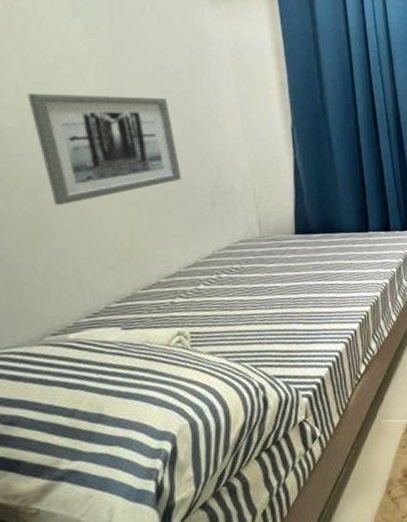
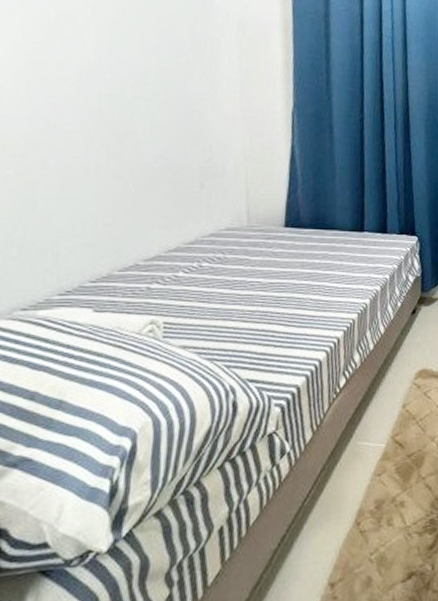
wall art: present [27,93,182,205] -> none [24,52,173,173]

